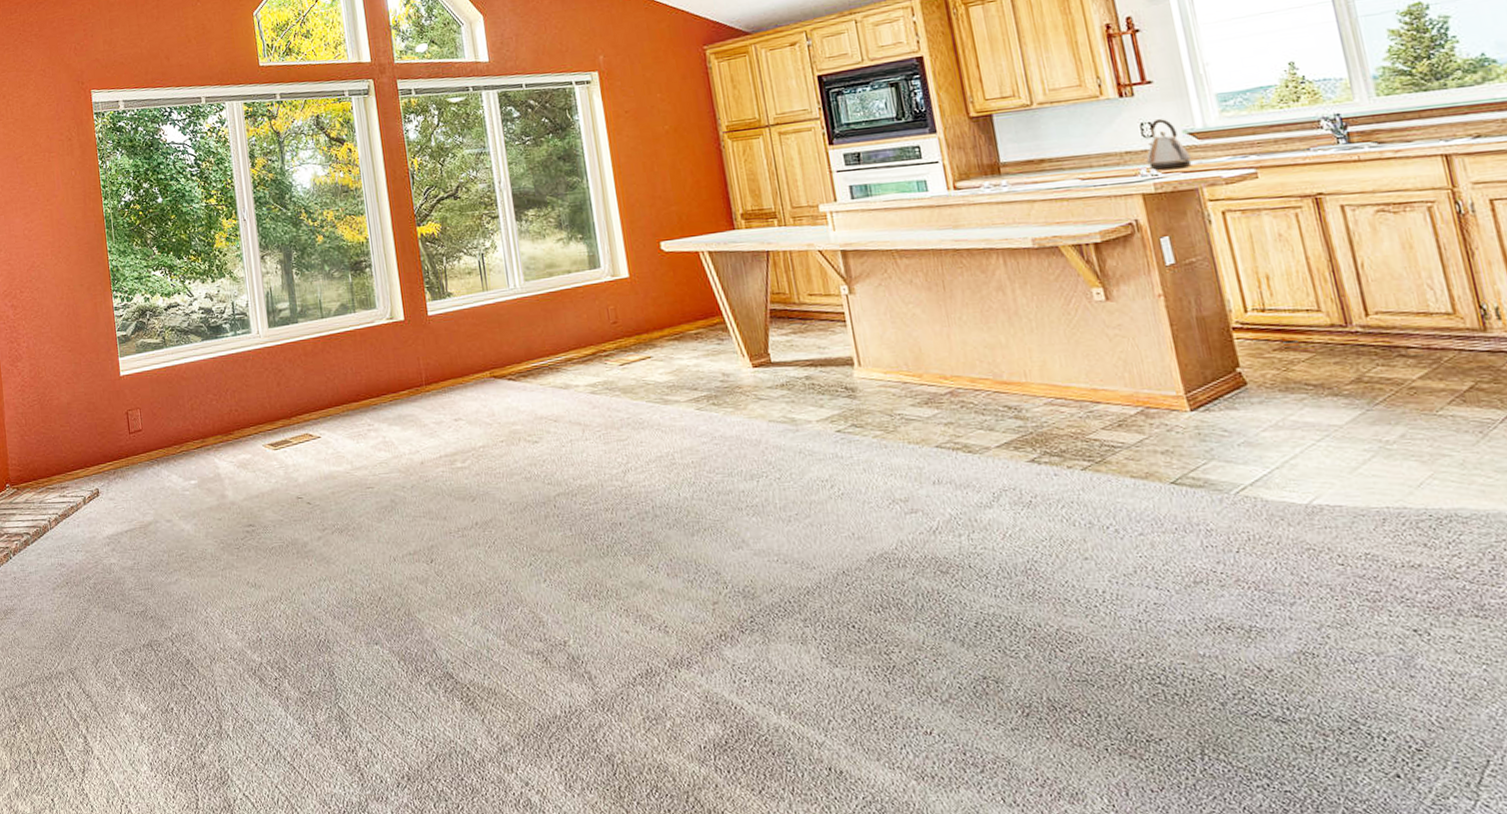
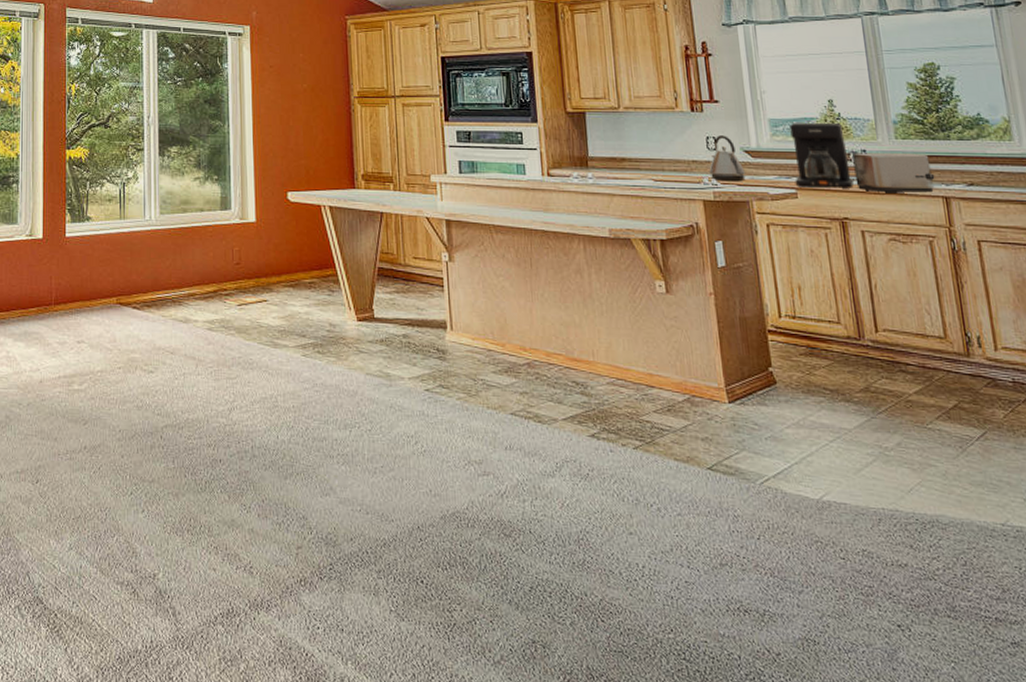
coffee maker: none [1242,86,1327,165] -> present [790,122,853,188]
toaster: none [1323,109,1431,160] -> present [852,153,935,193]

